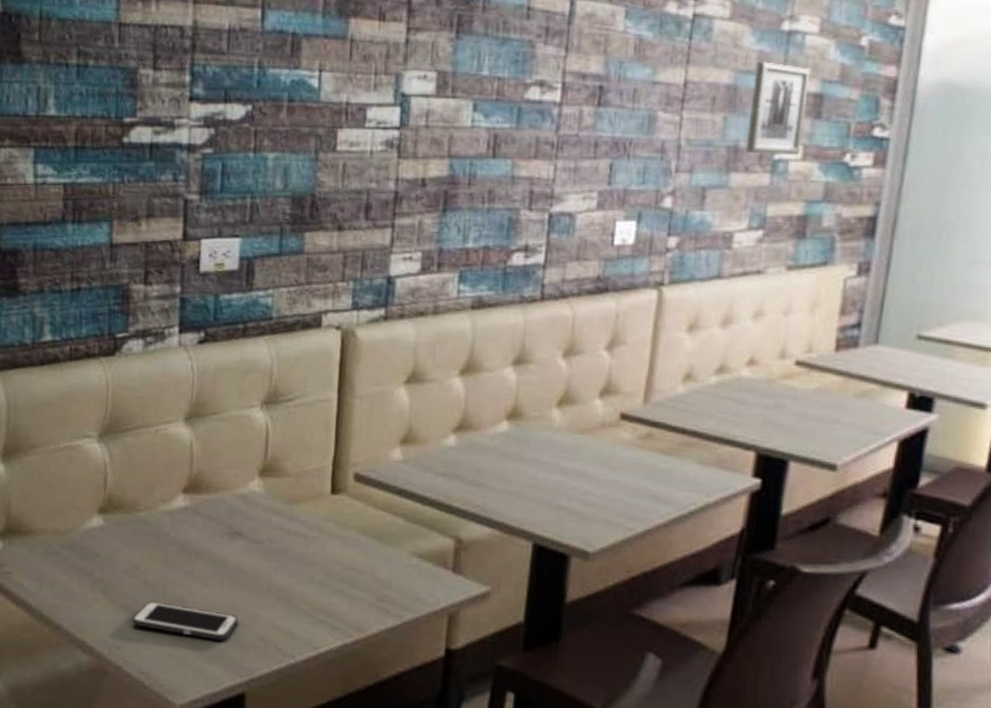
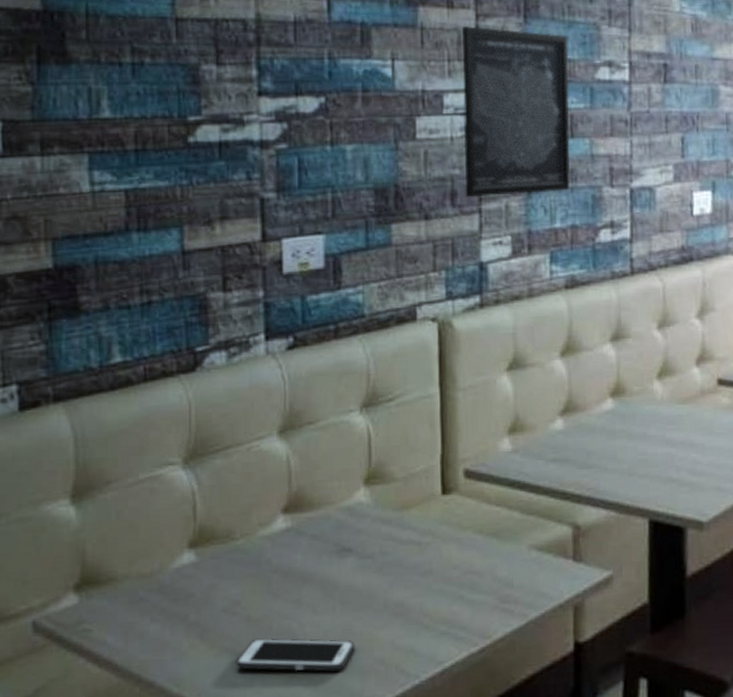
wall art: none [379,39,500,213] -> present [462,25,571,198]

